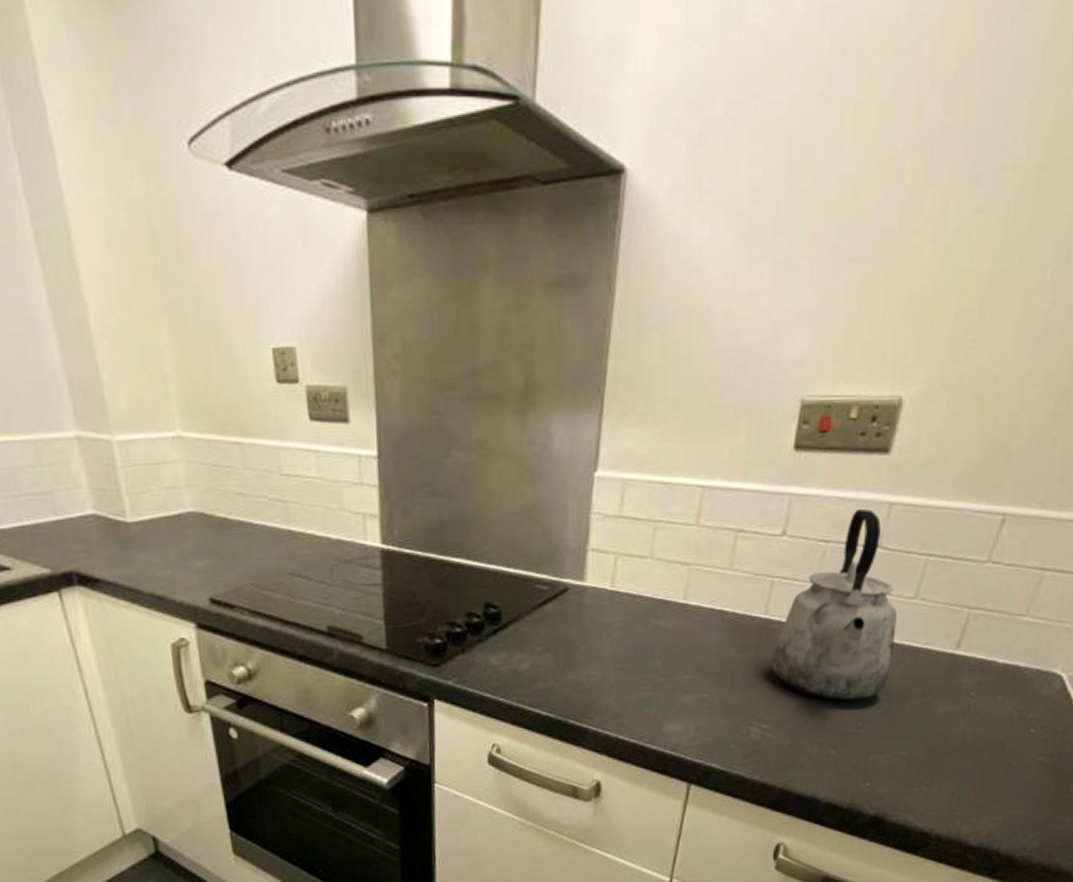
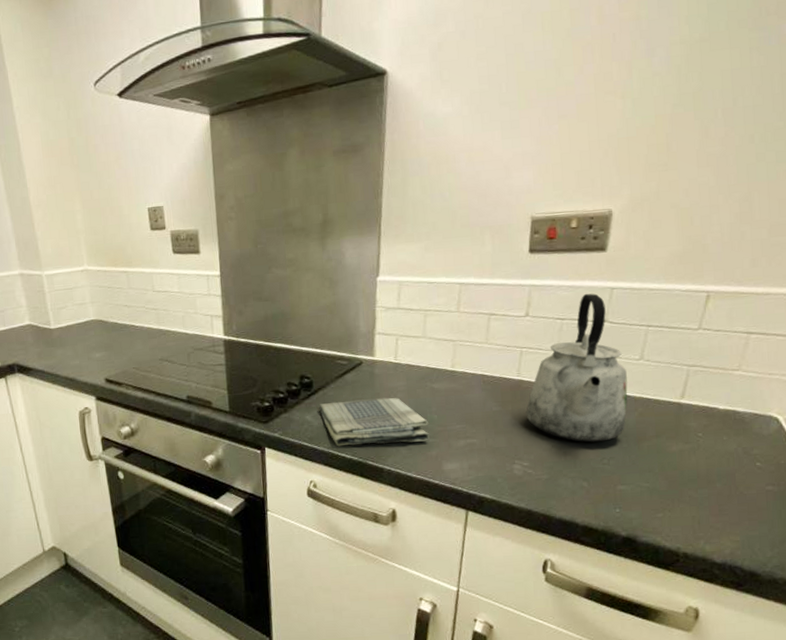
dish towel: none [508,636,649,700] -> present [319,397,429,447]

